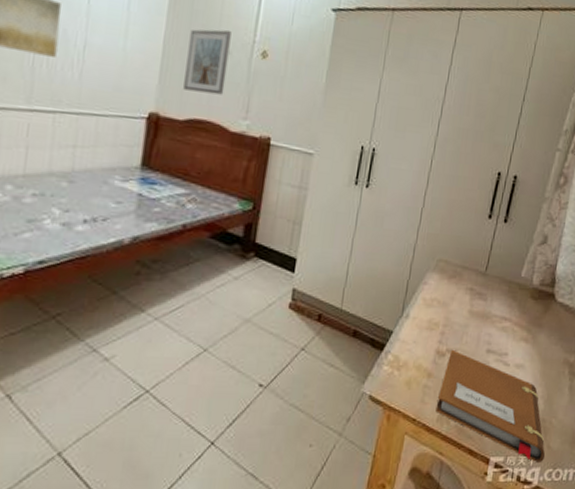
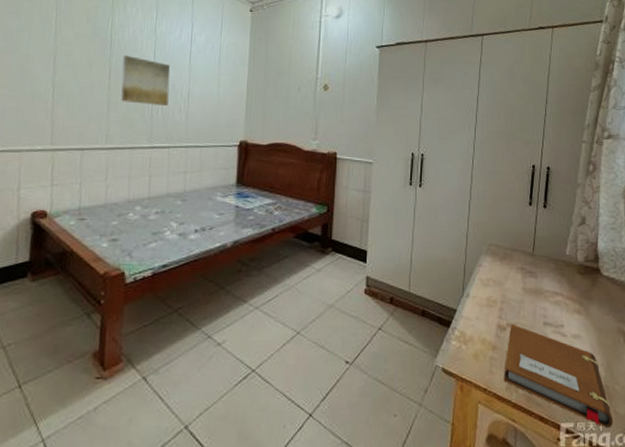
picture frame: present [183,29,232,95] -> none [265,72,299,122]

